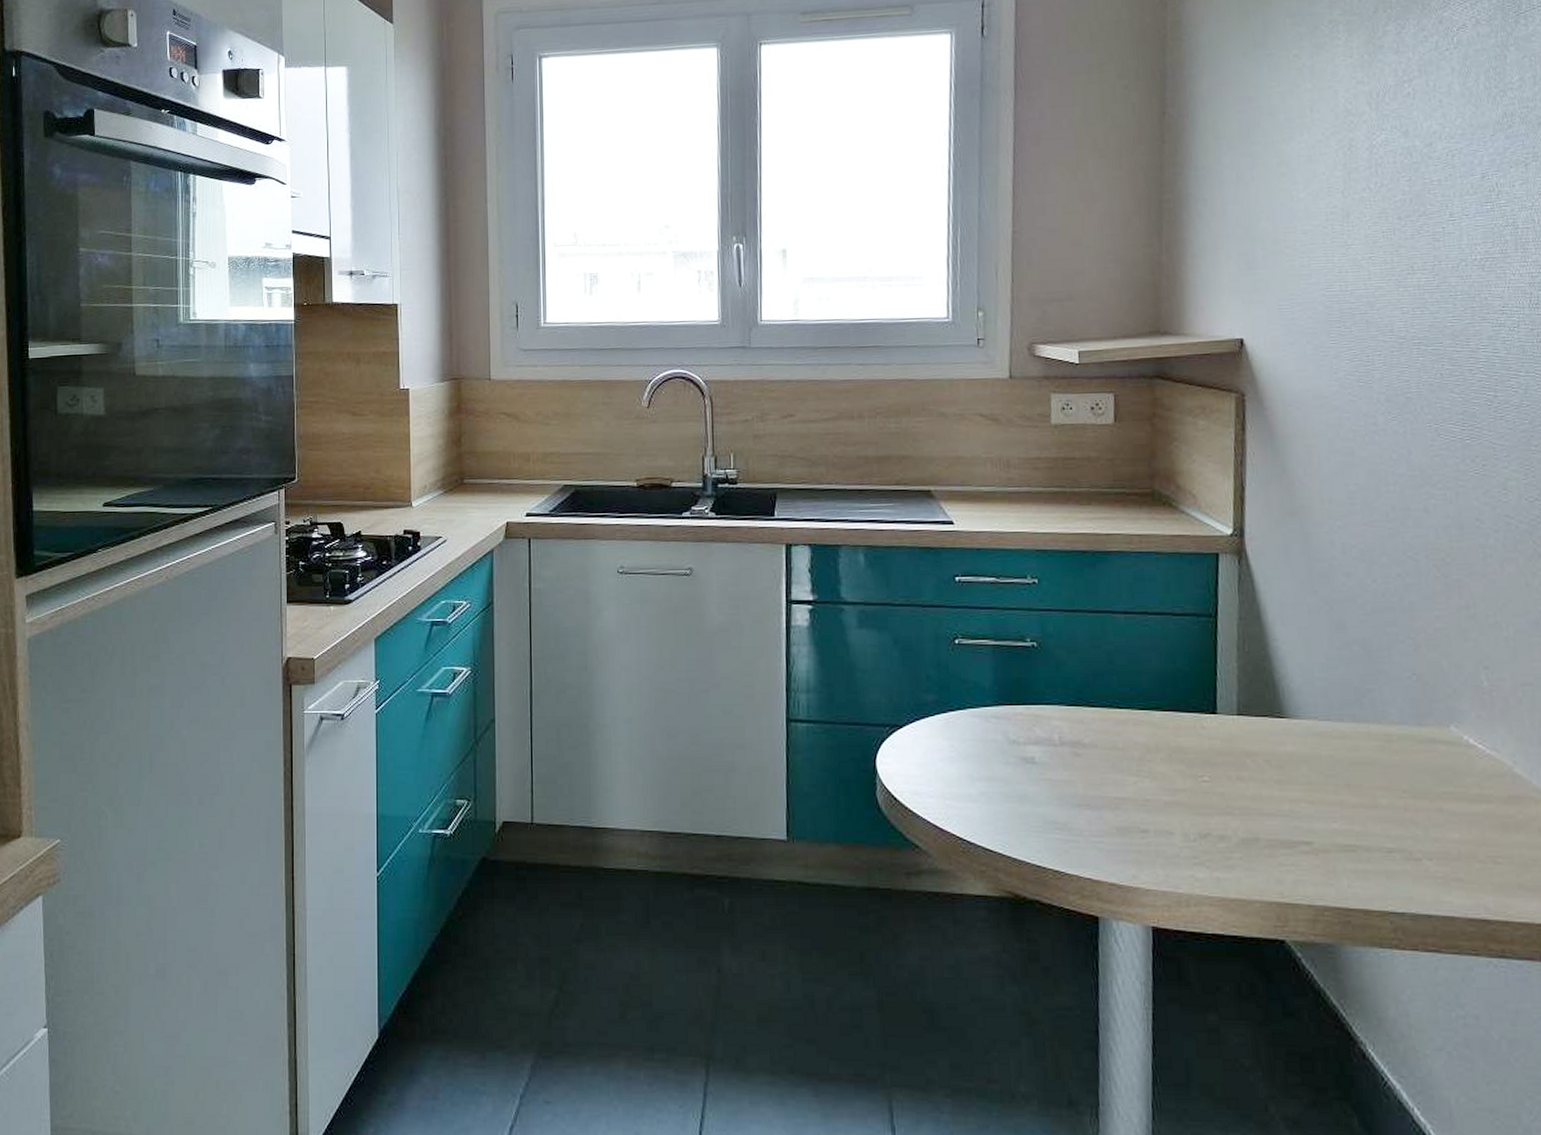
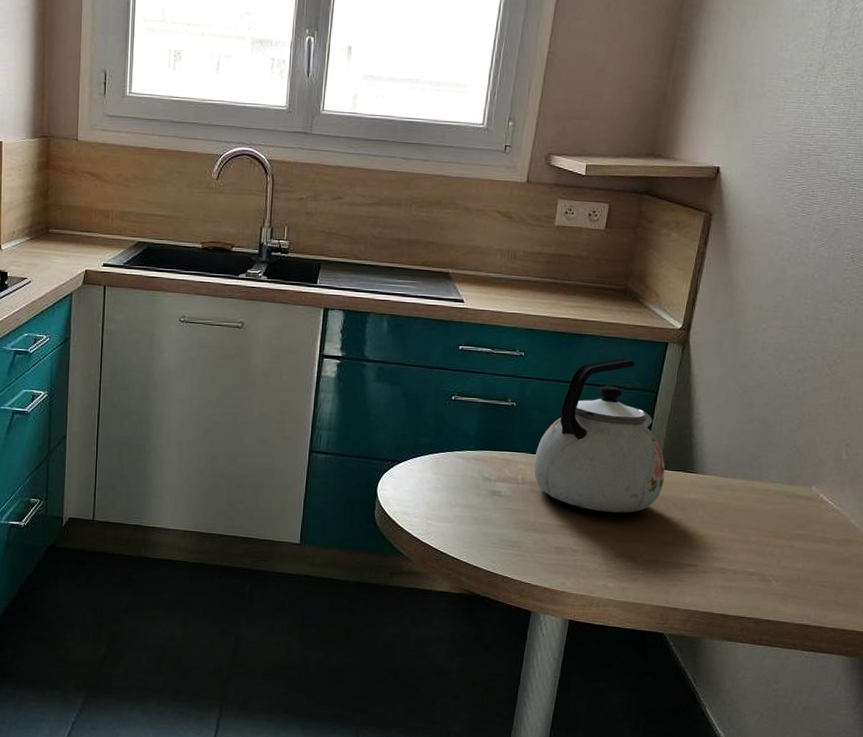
kettle: none [1071,577,1248,776] -> present [533,358,665,513]

